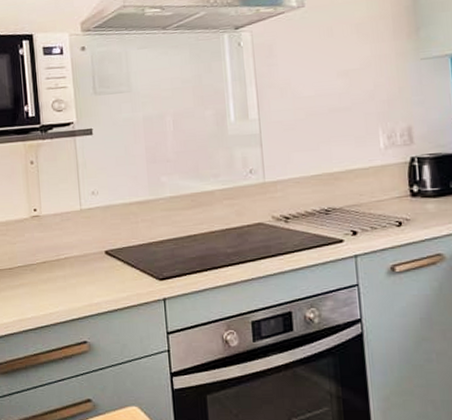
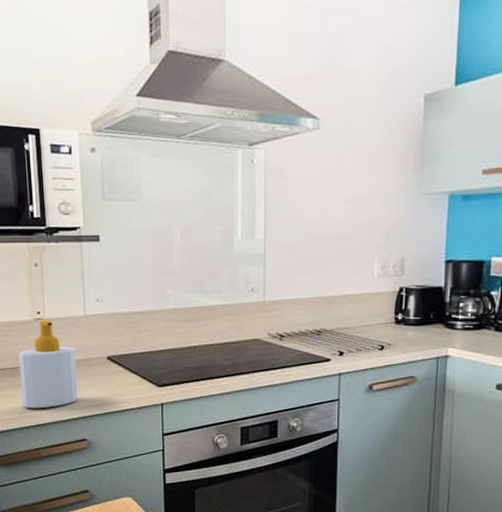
soap bottle: none [16,216,77,311] -> present [18,320,78,409]

